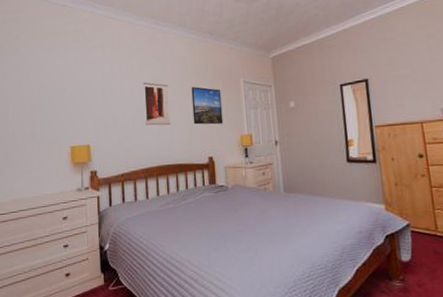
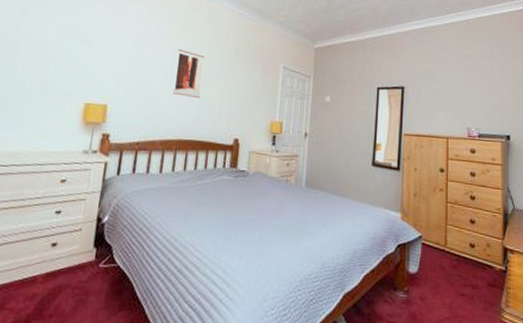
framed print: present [191,87,223,125] -> none [224,63,259,107]

